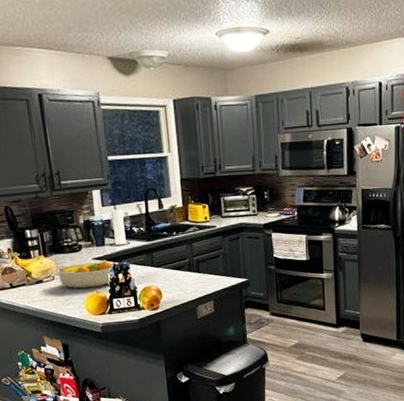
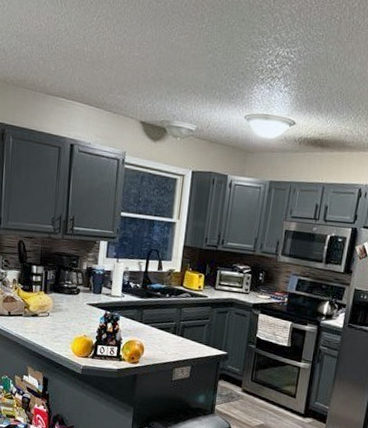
fruit bowl: present [57,259,114,289] -> none [53,305,106,332]

